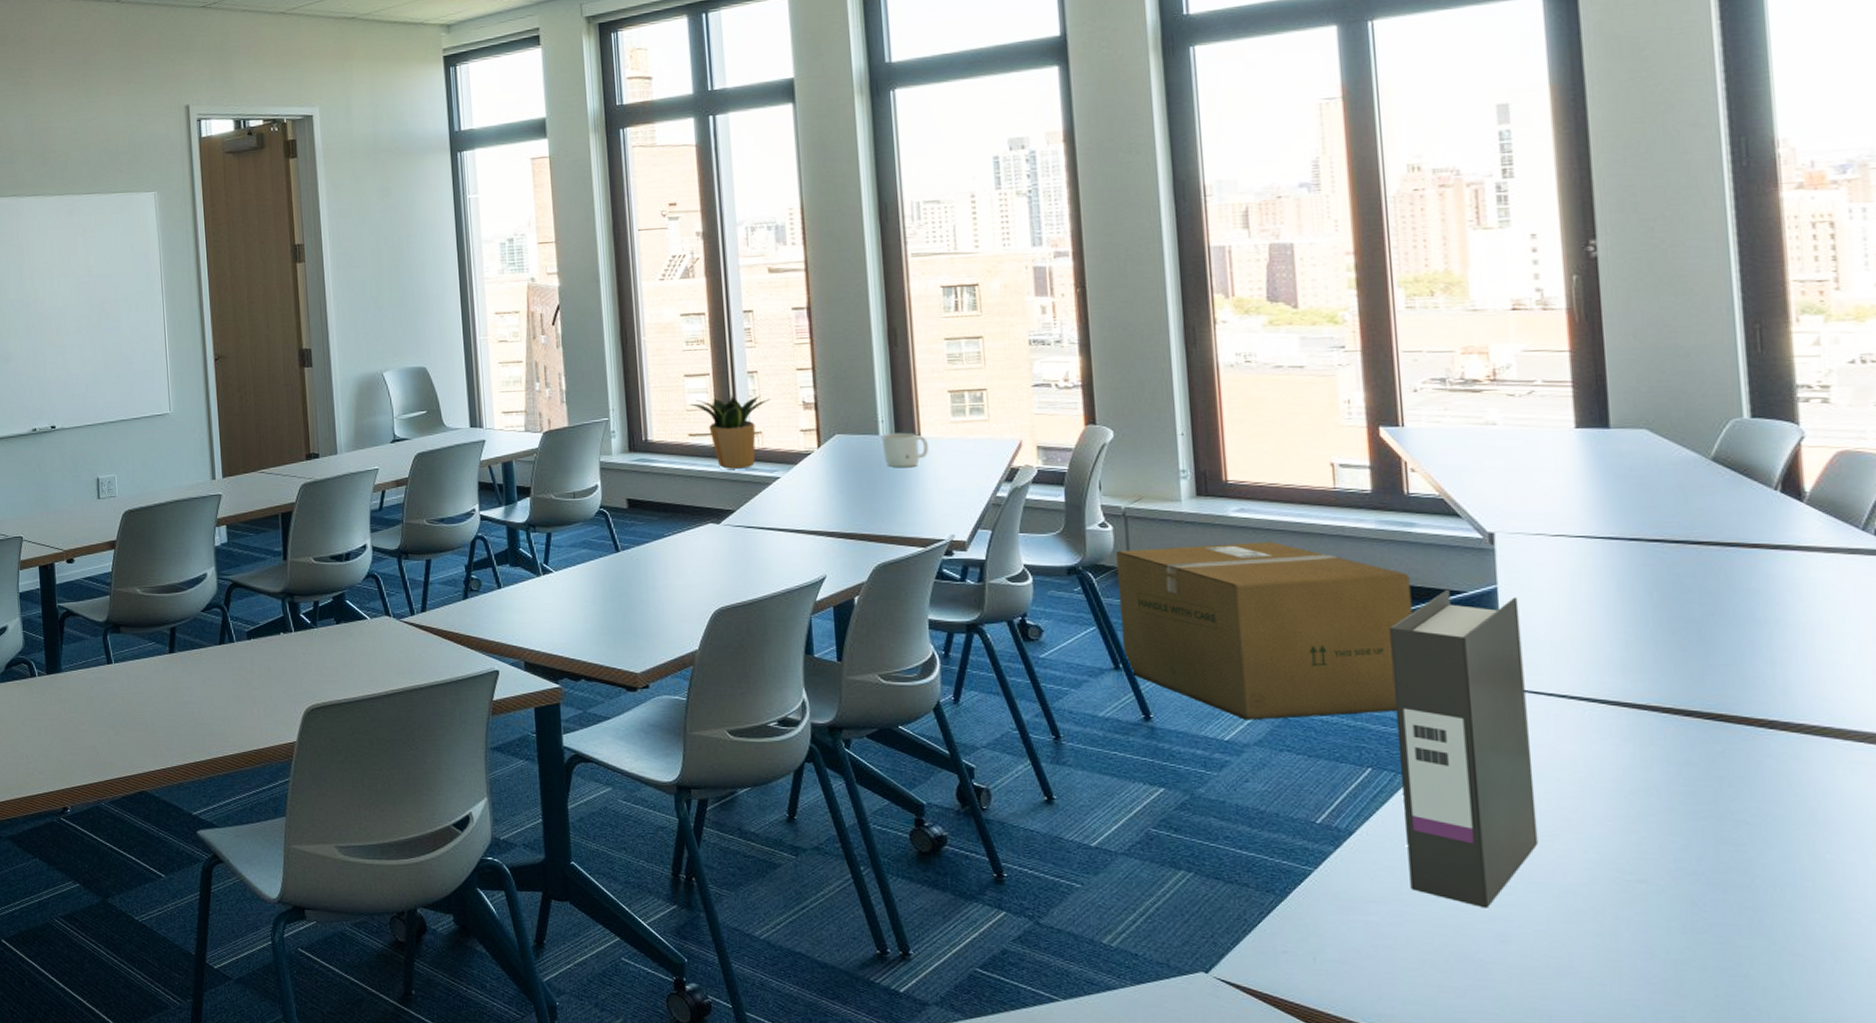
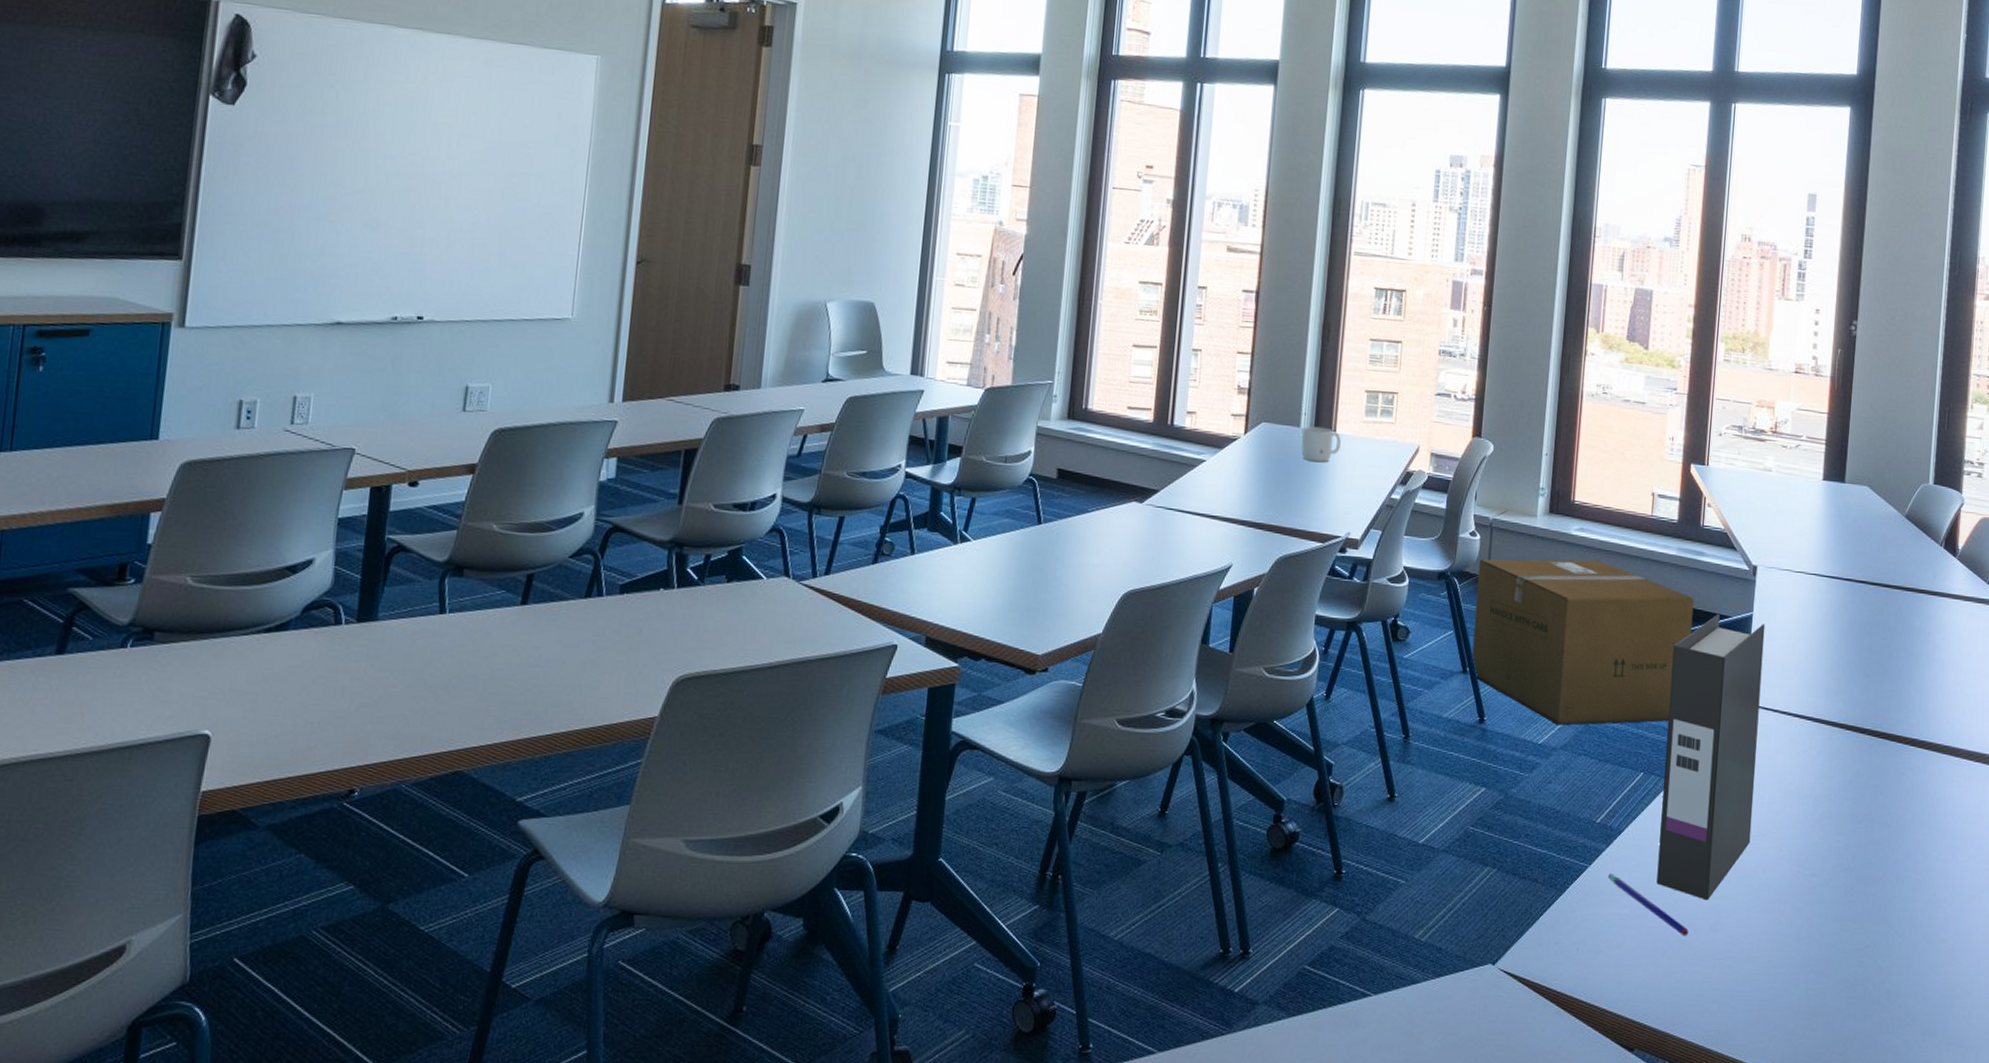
potted plant: present [690,395,771,469] -> none [1134,371,1210,449]
pen: none [1343,878,1466,948] -> present [1608,873,1689,937]

